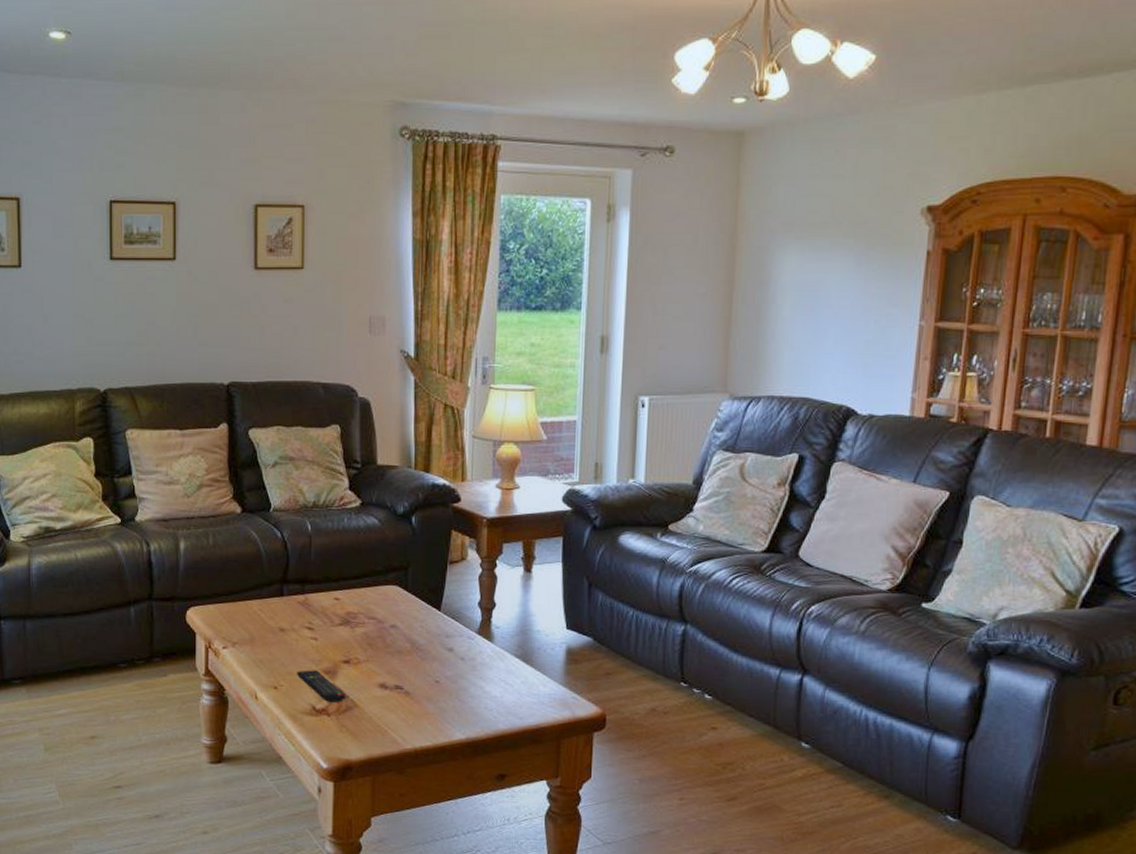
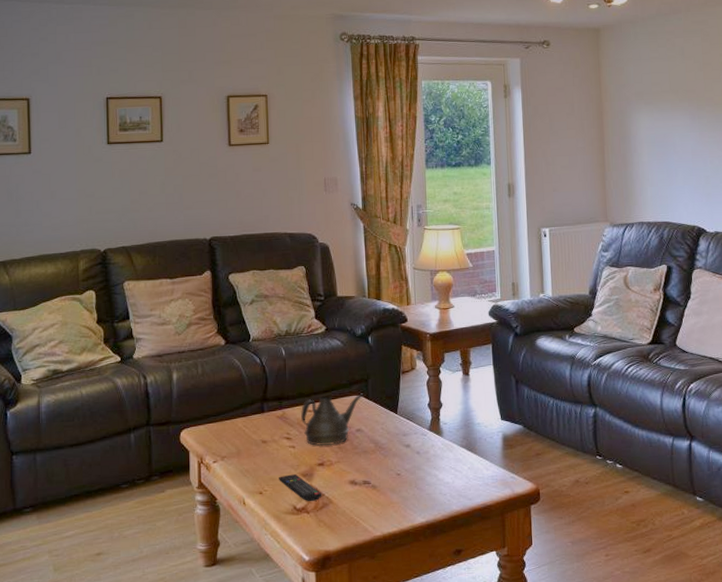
teapot: none [326,582,401,642] -> present [301,393,363,446]

